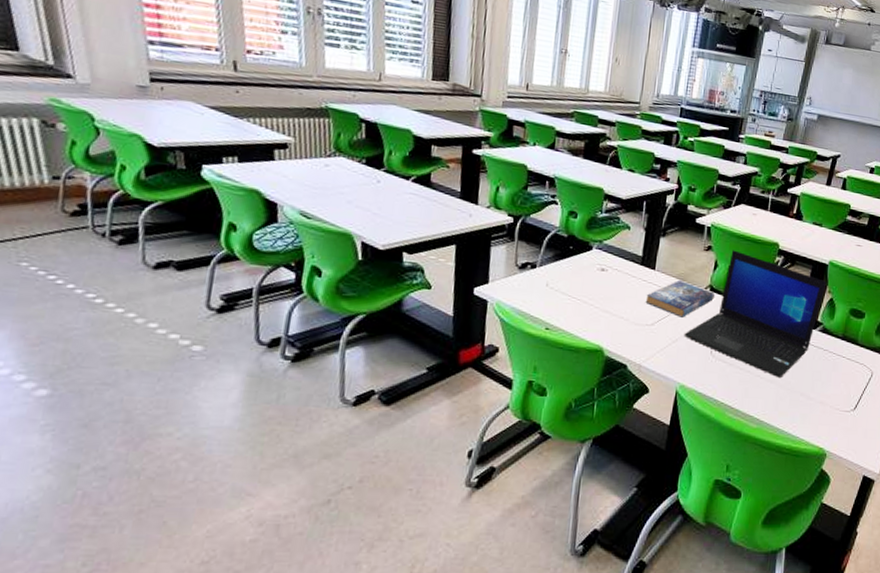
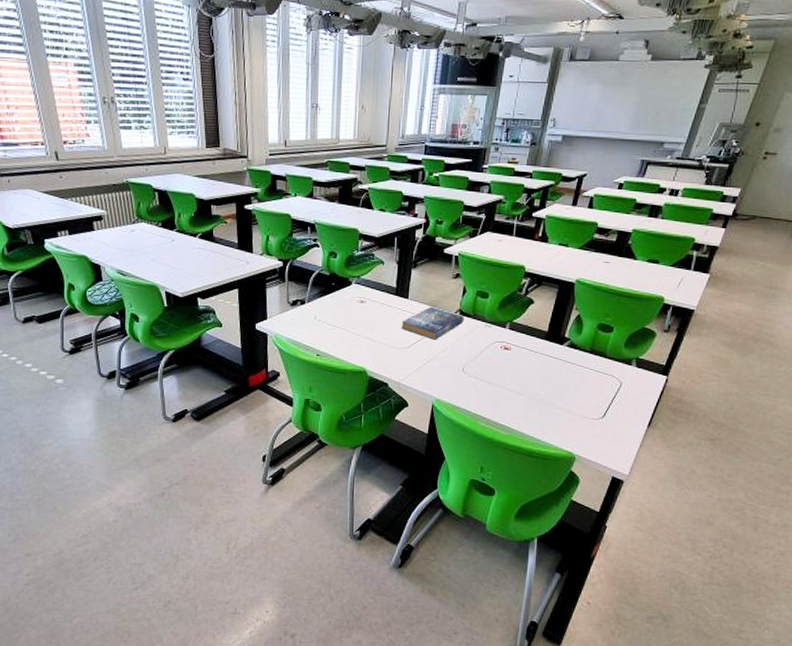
laptop: present [684,250,827,379] -> none [437,275,574,391]

